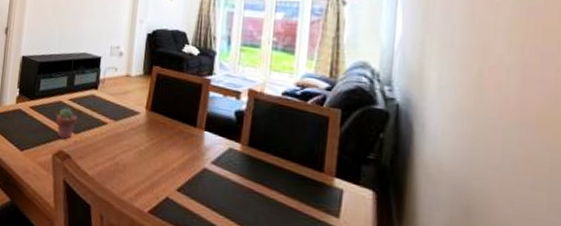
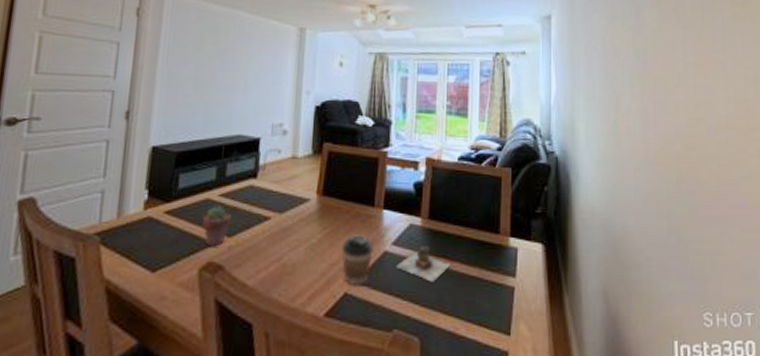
coffee cup: none [165,149,194,193] -> present [341,235,374,286]
teapot: none [214,168,268,205] -> present [396,244,450,282]

